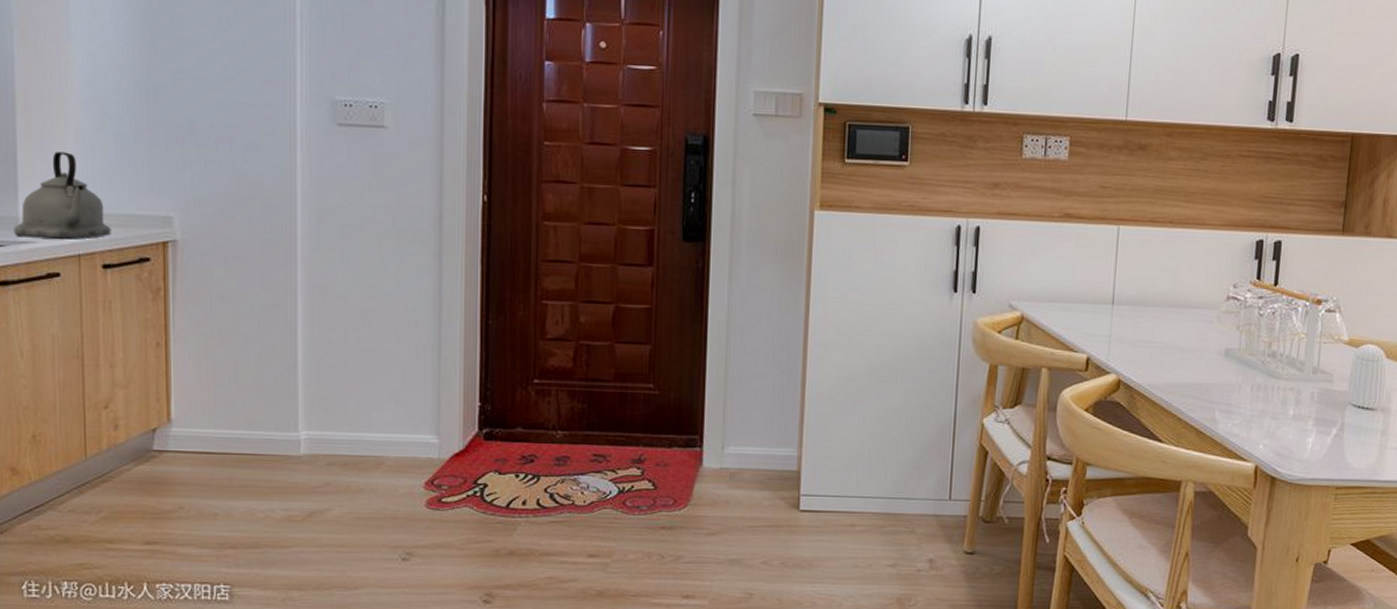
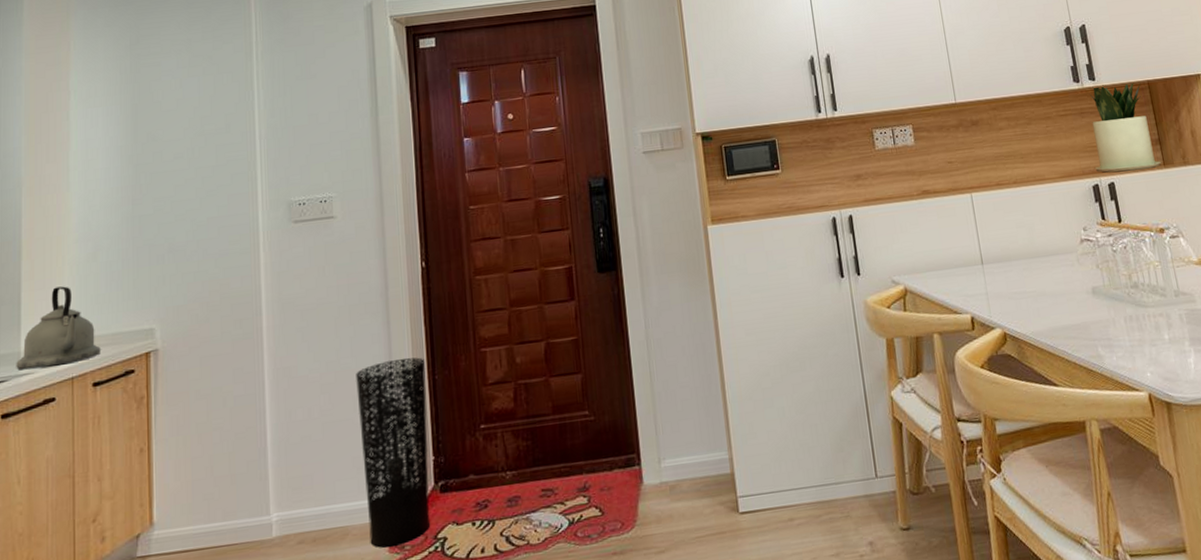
umbrella stand: none [400,296,478,484] -> present [356,357,431,548]
planter: none [1264,128,1344,234] -> present [1089,82,1162,174]

